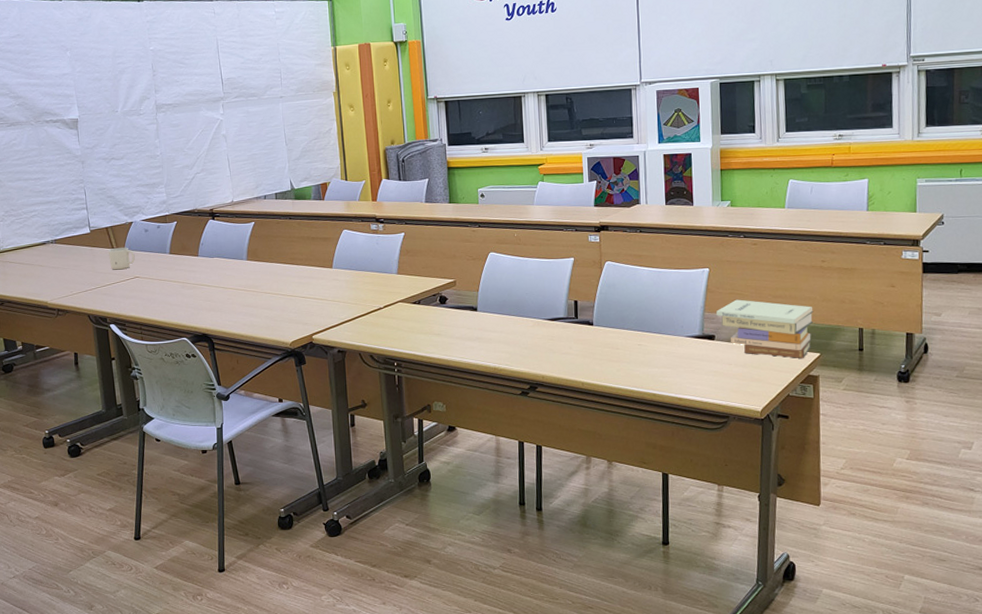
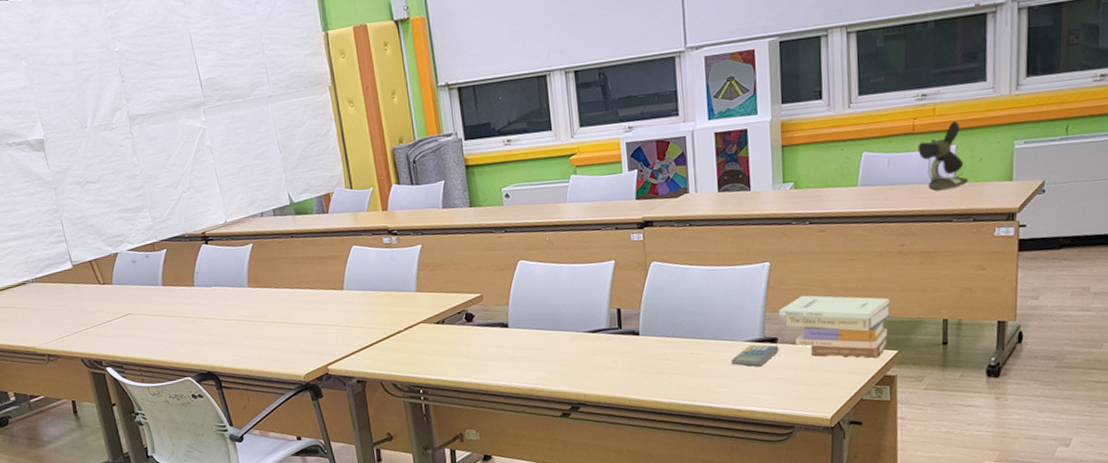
mug: present [108,247,135,270] -> none [94,281,125,308]
calculator: none [673,340,716,360] -> present [730,344,779,367]
desk fan: none [836,159,880,217] -> present [918,121,969,191]

